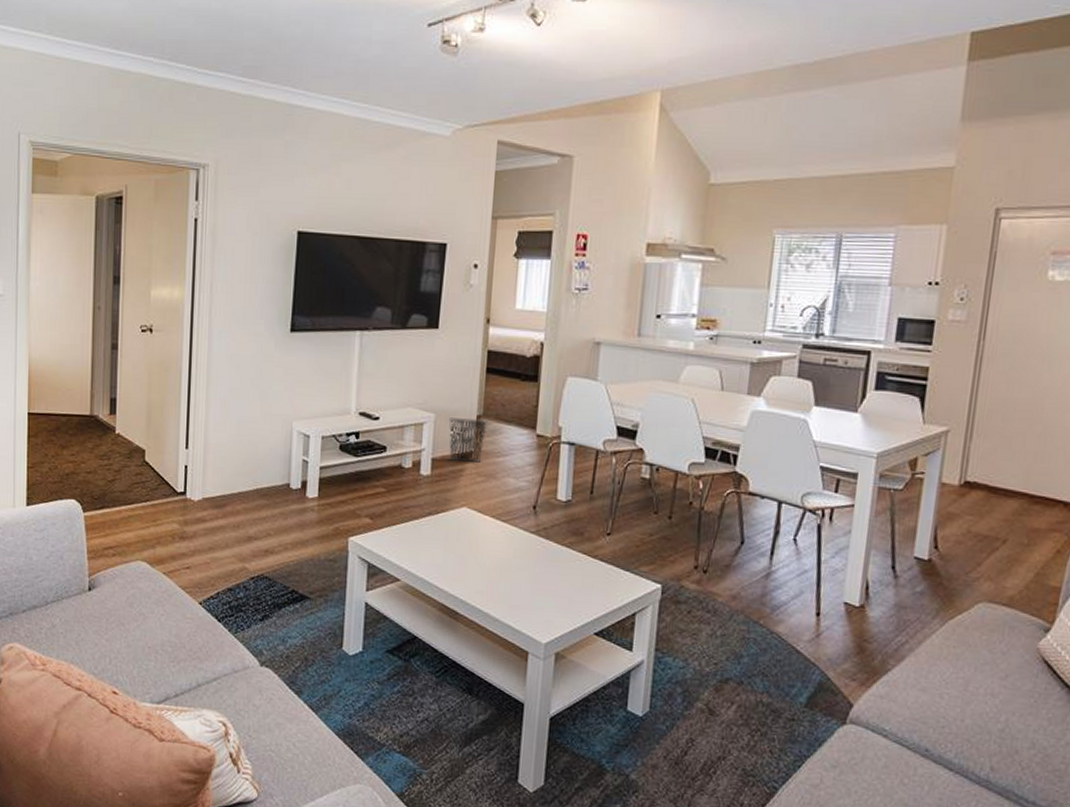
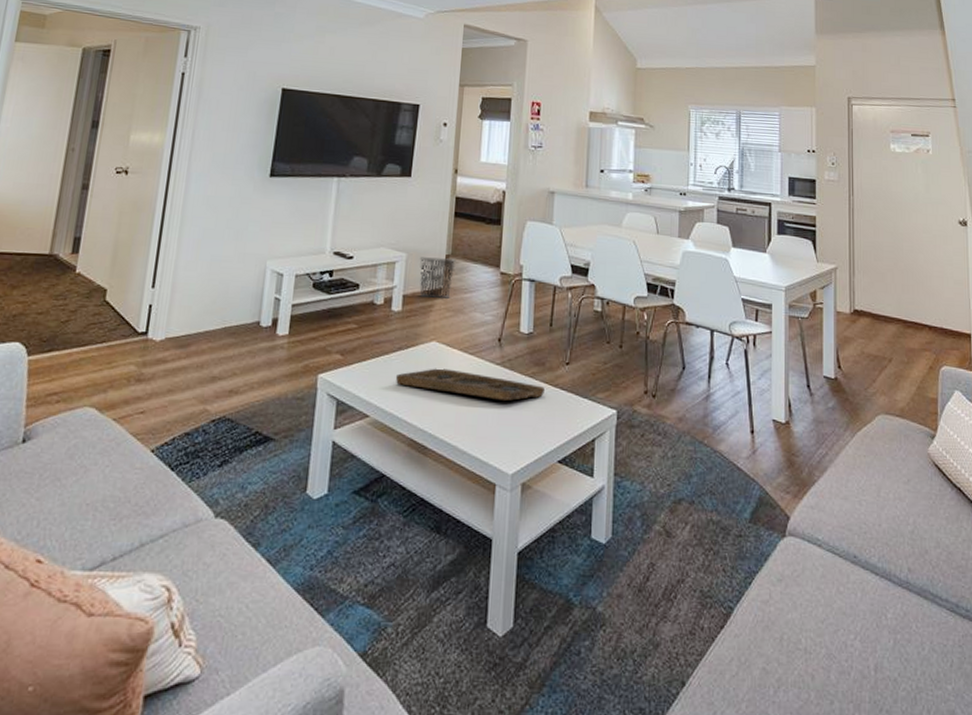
decorative tray: none [425,534,583,571] -> present [395,368,545,401]

